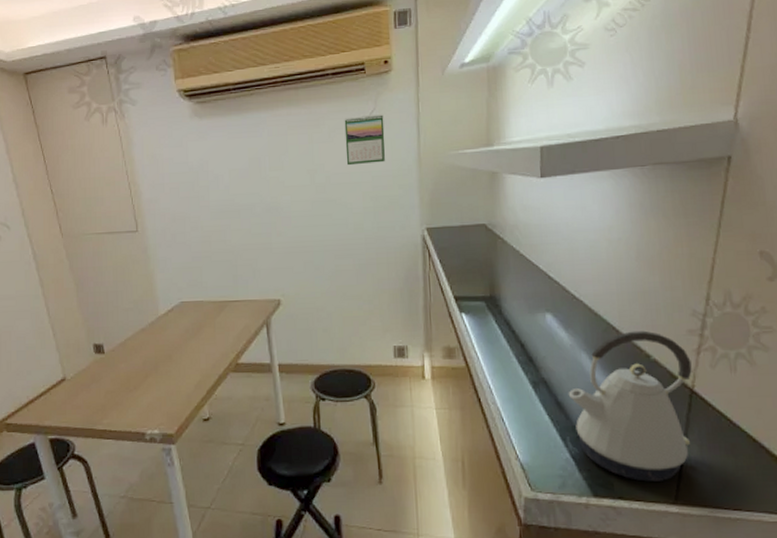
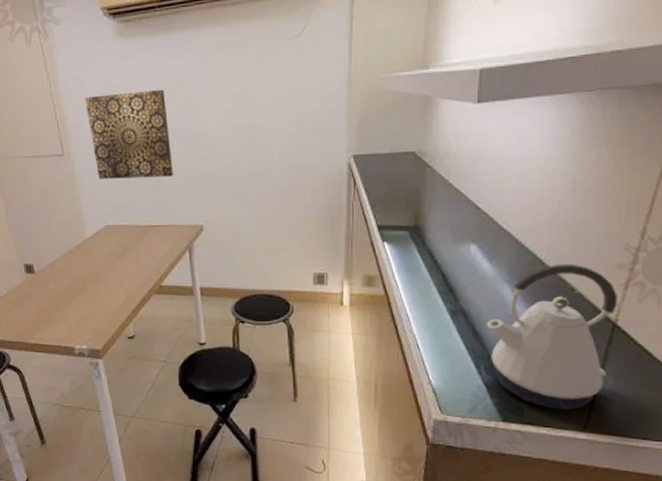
wall art: none [160,166,249,255] -> present [85,89,173,179]
calendar: present [344,114,385,166] -> none [272,34,315,89]

